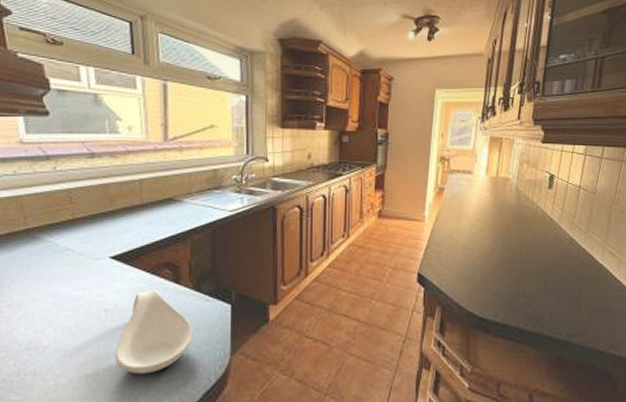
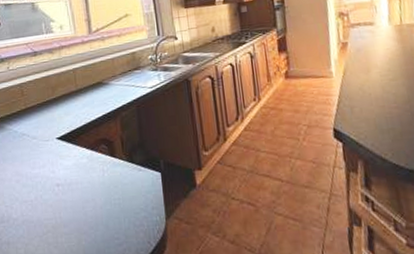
spoon rest: present [115,289,194,374] -> none [69,163,132,241]

